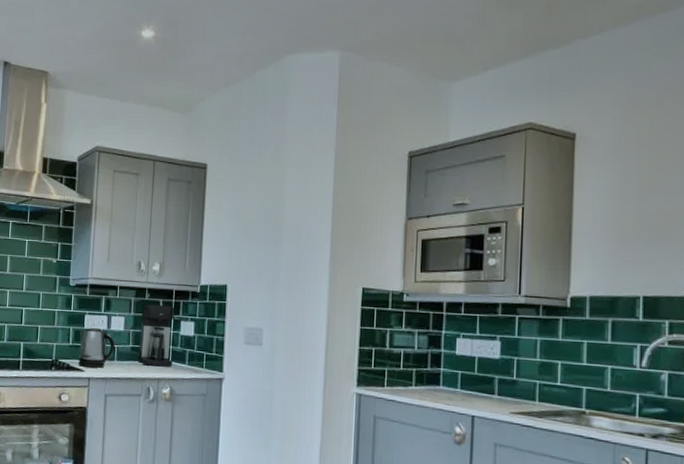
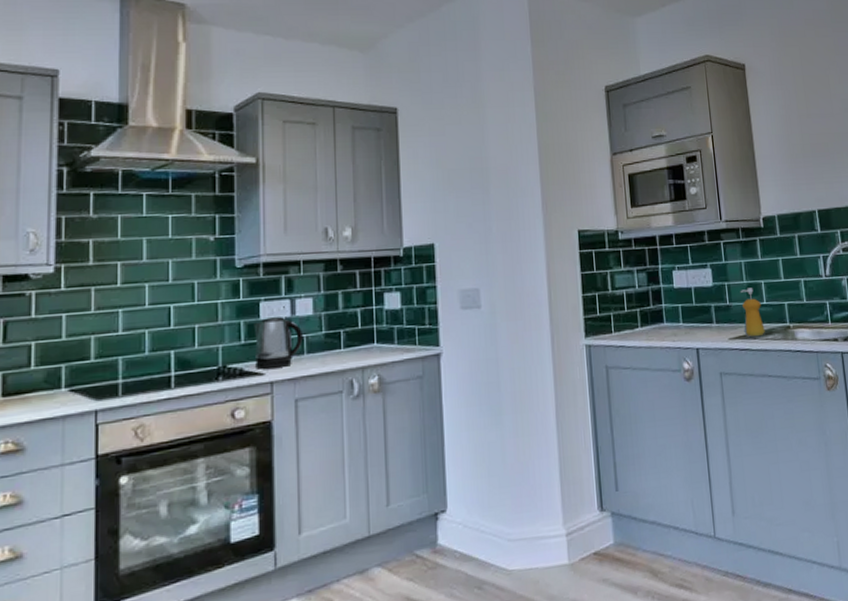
coffee maker: present [137,304,175,367] -> none [334,276,378,354]
soap dispenser: none [529,366,554,415] -> present [740,287,765,336]

